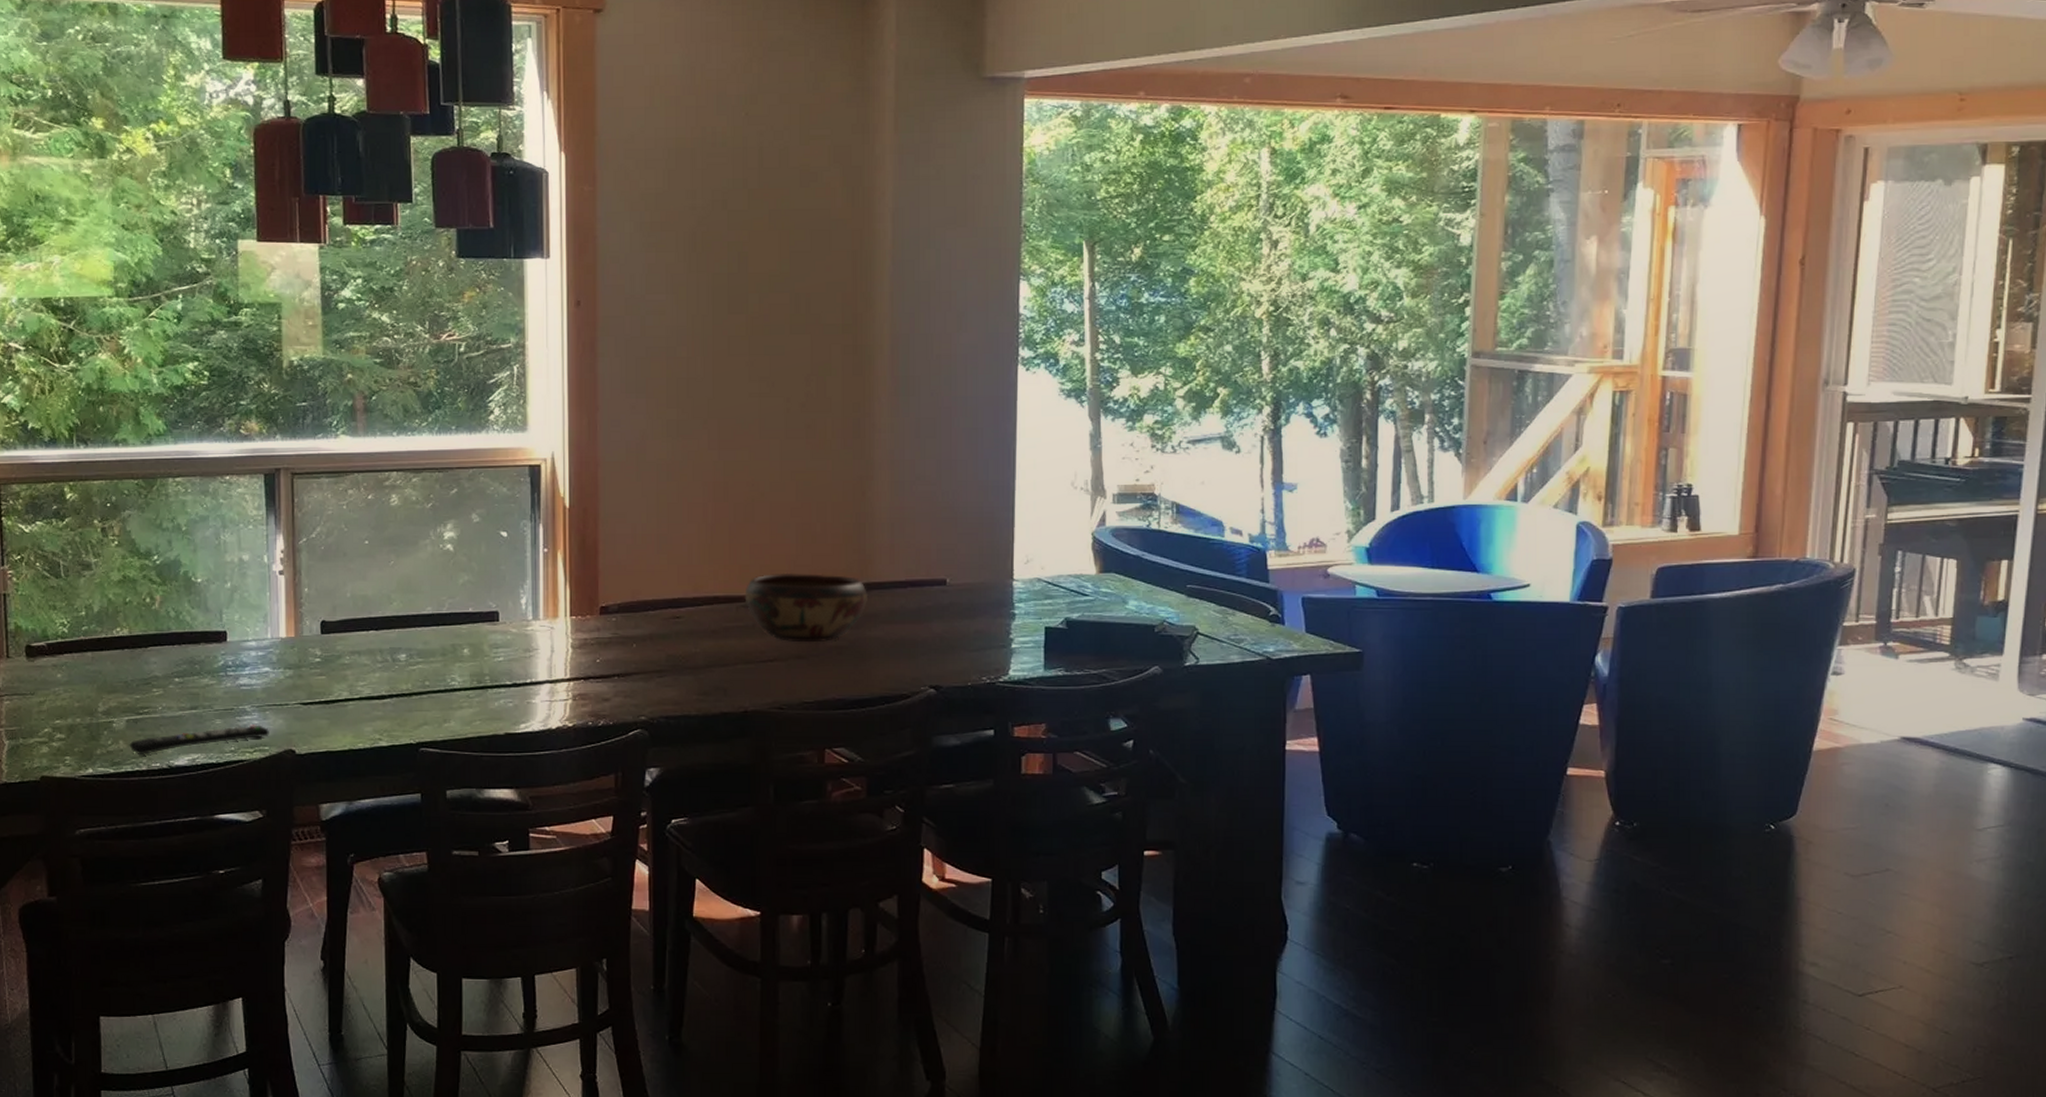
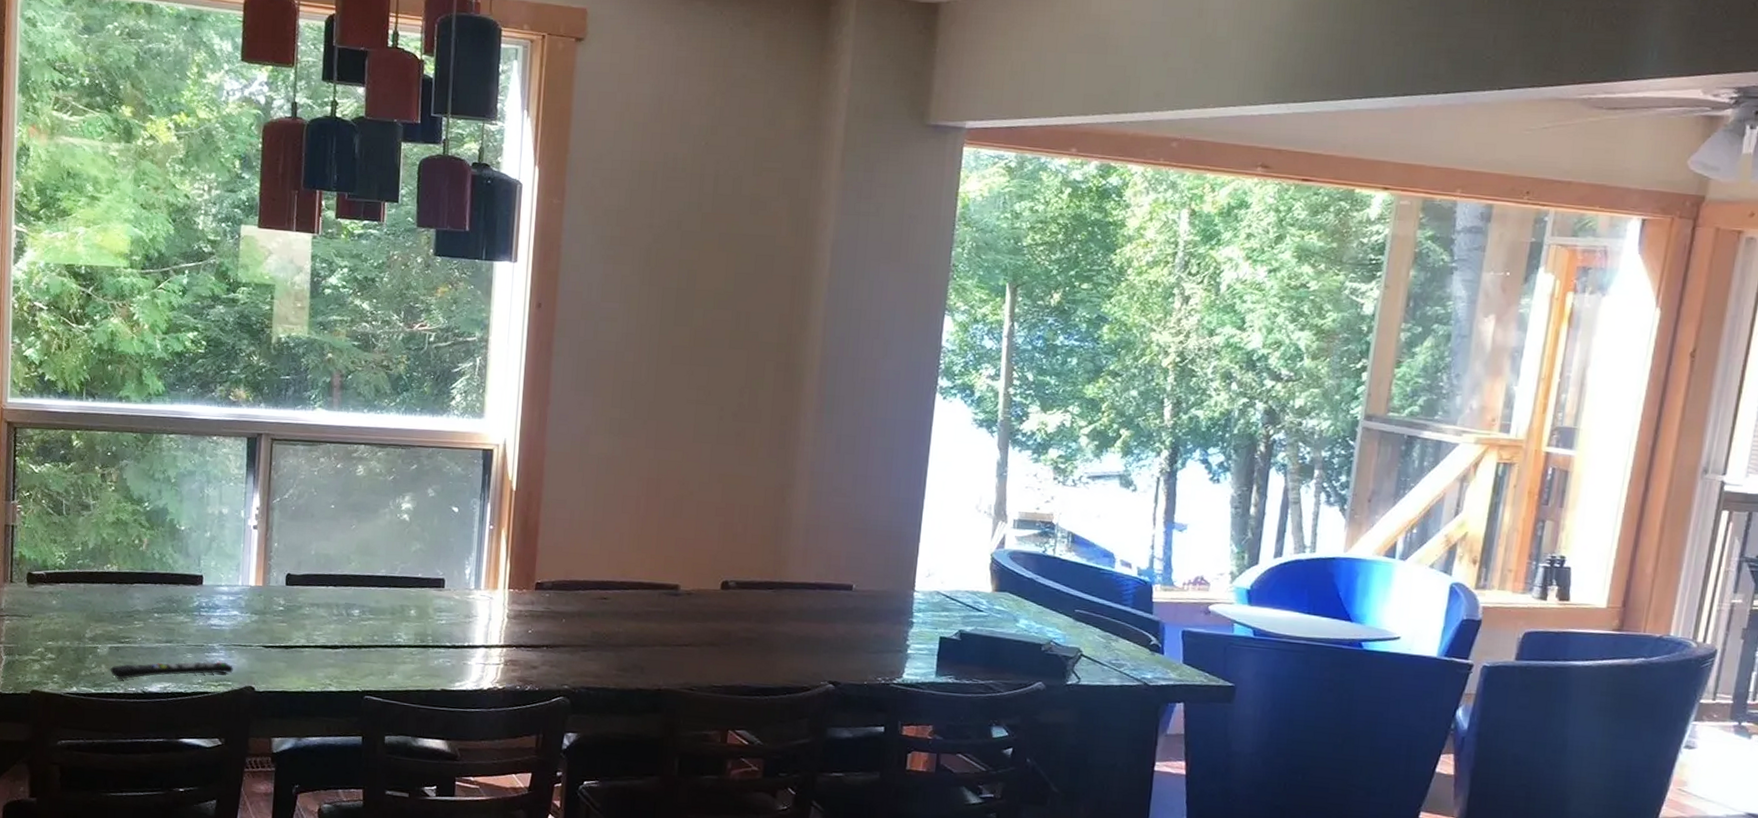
decorative bowl: present [744,572,869,643] -> none [667,566,780,633]

